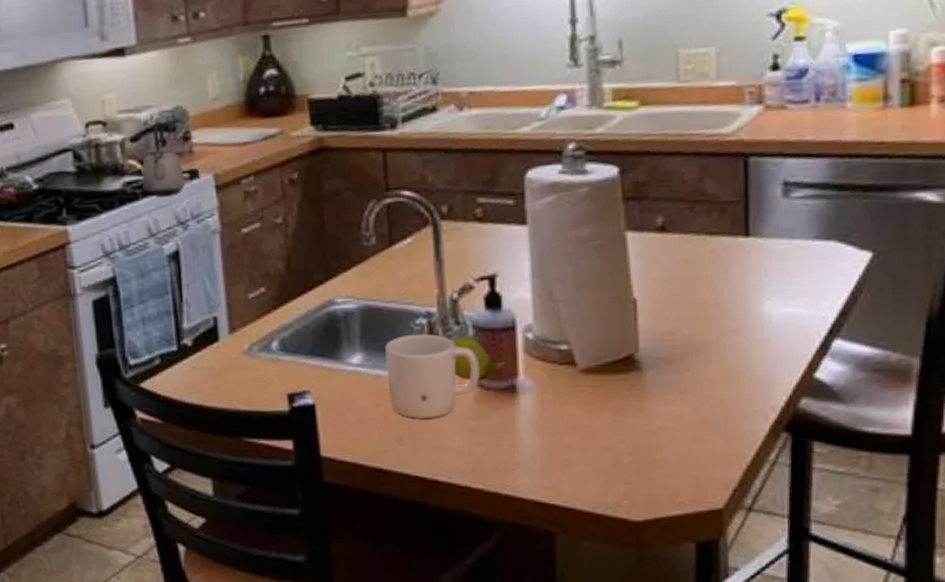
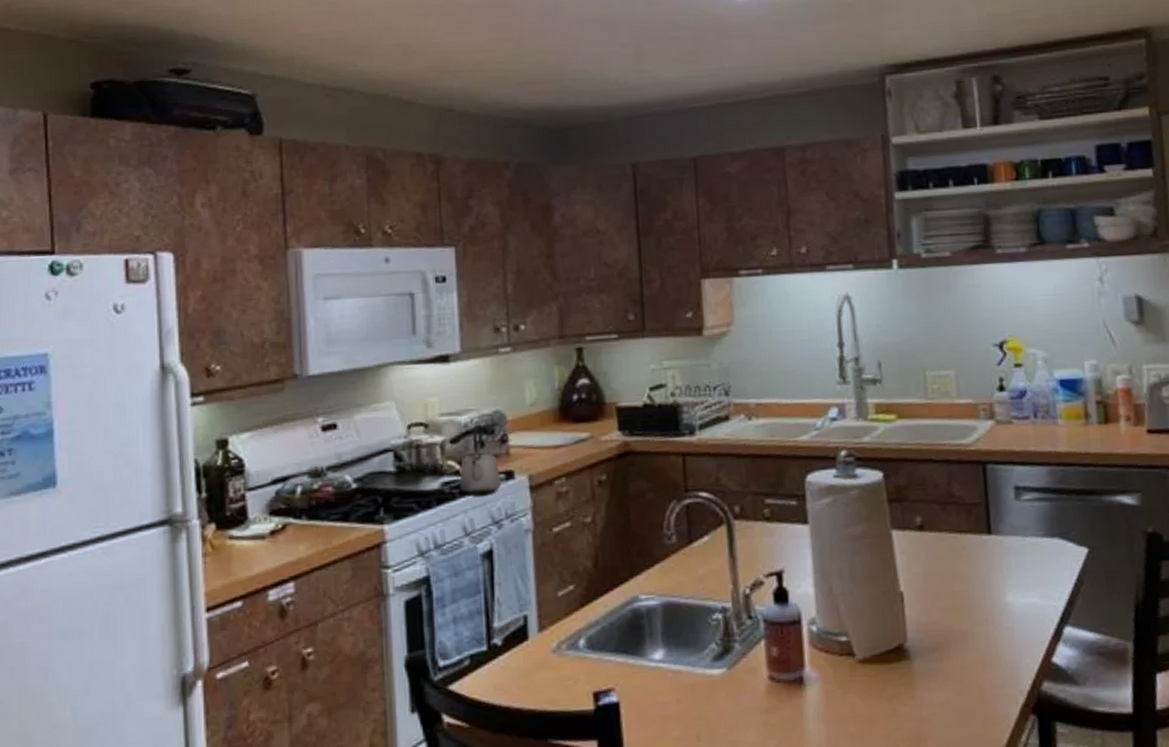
mug: present [385,333,480,419] -> none [685,628,771,713]
fruit: present [451,335,505,380] -> none [745,629,793,673]

